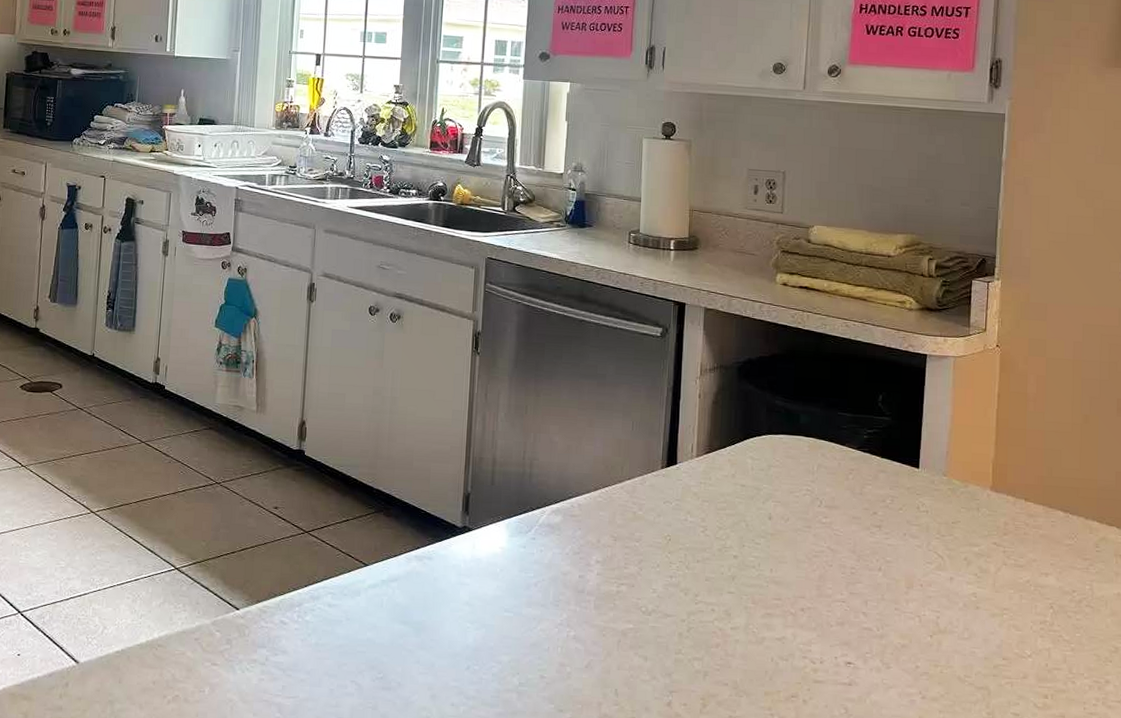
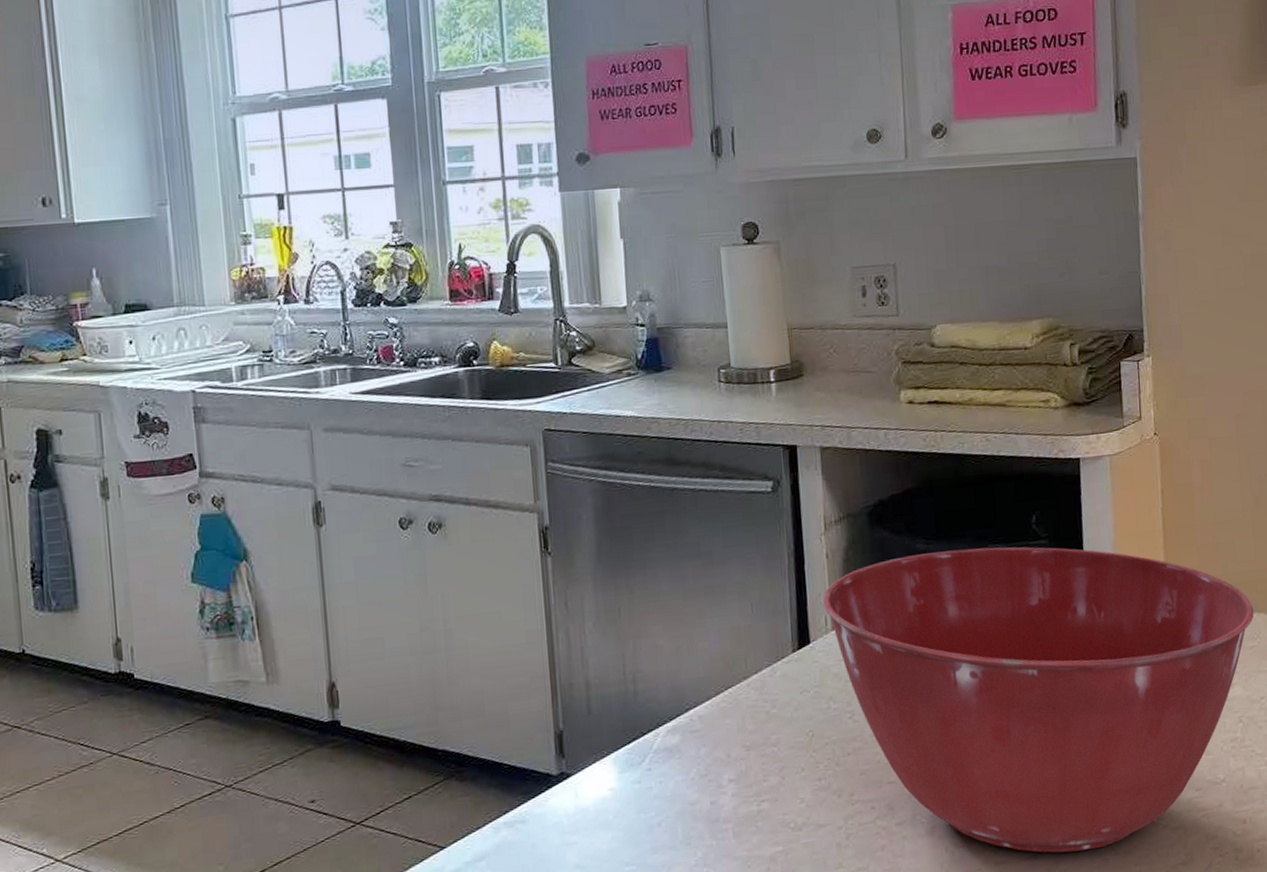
mixing bowl: none [691,408,1074,689] -> present [822,546,1254,853]

